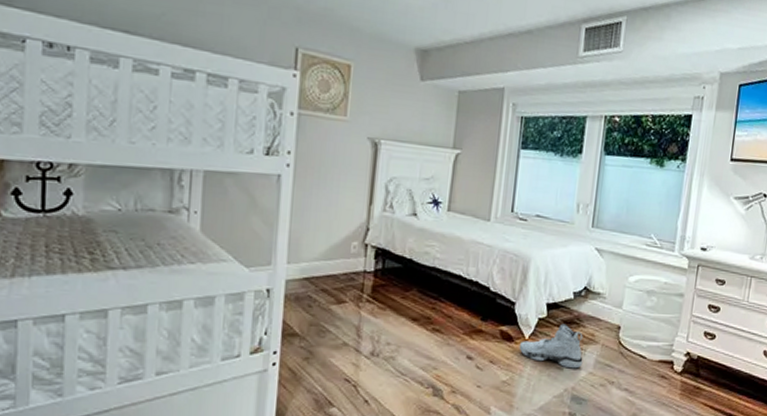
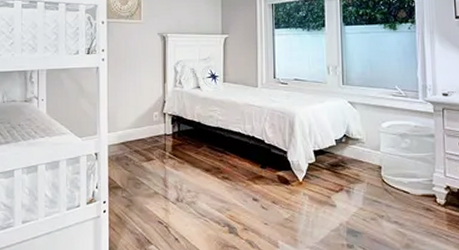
sneaker: present [519,323,583,369] -> none [295,167,353,205]

